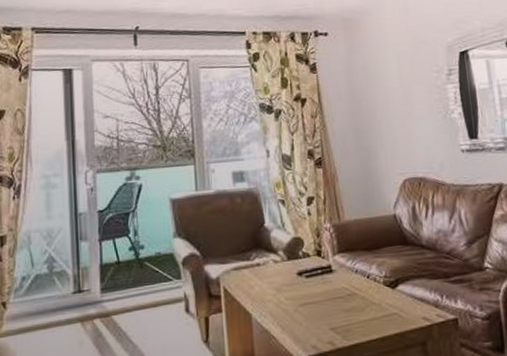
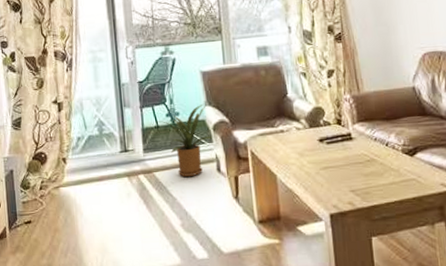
house plant: none [116,236,180,320] -> present [155,105,212,178]

